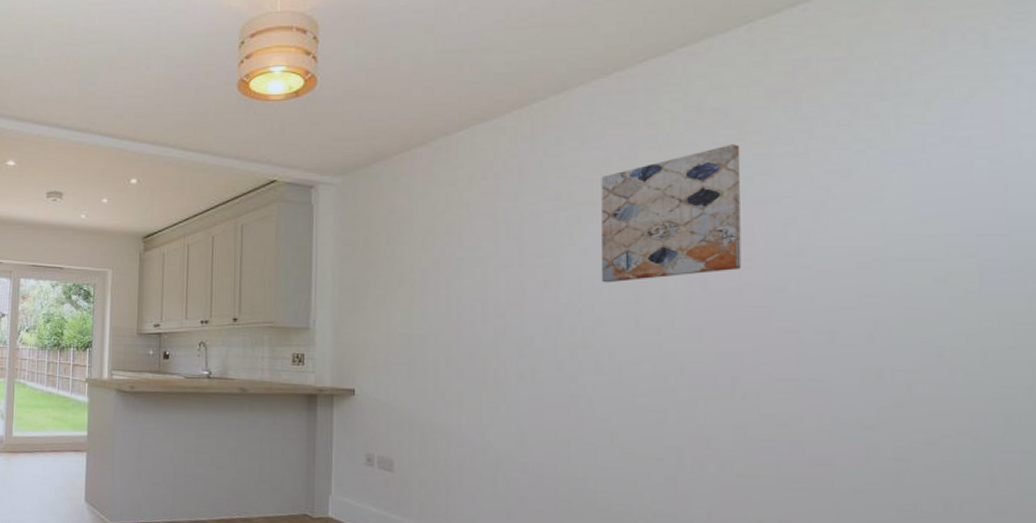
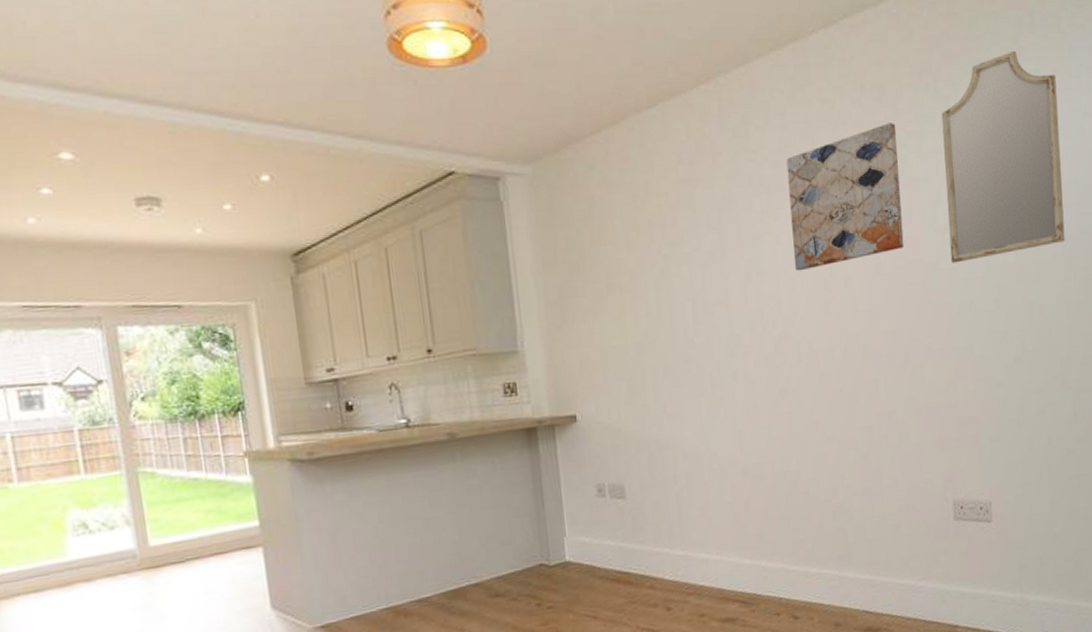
home mirror: none [803,69,984,290] -> present [941,50,1065,263]

